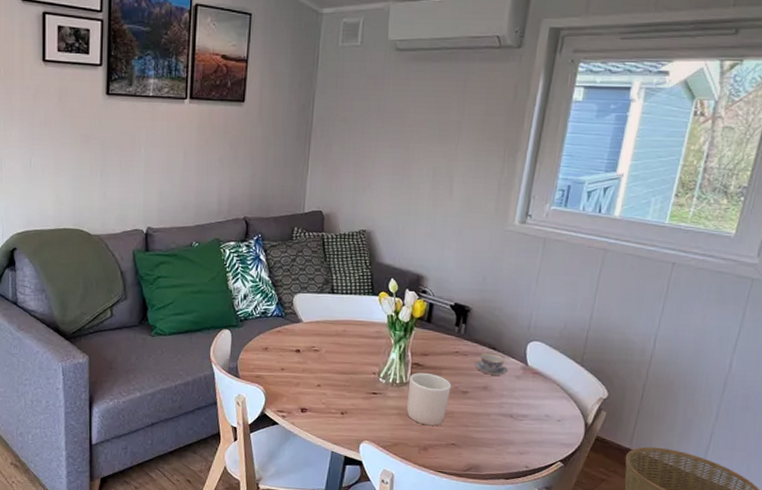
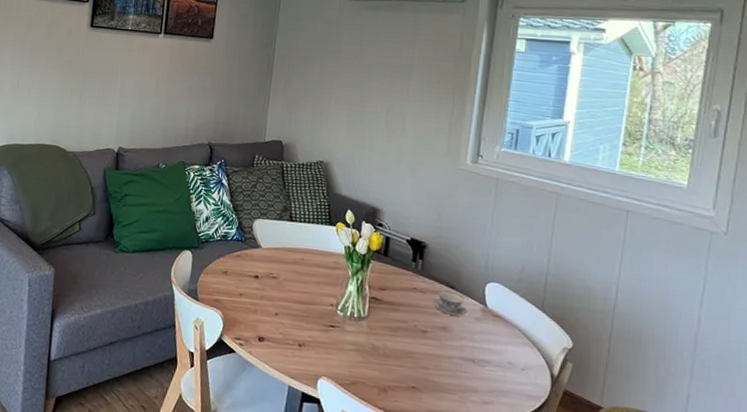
mug: present [406,373,452,426] -> none [364,307,410,366]

